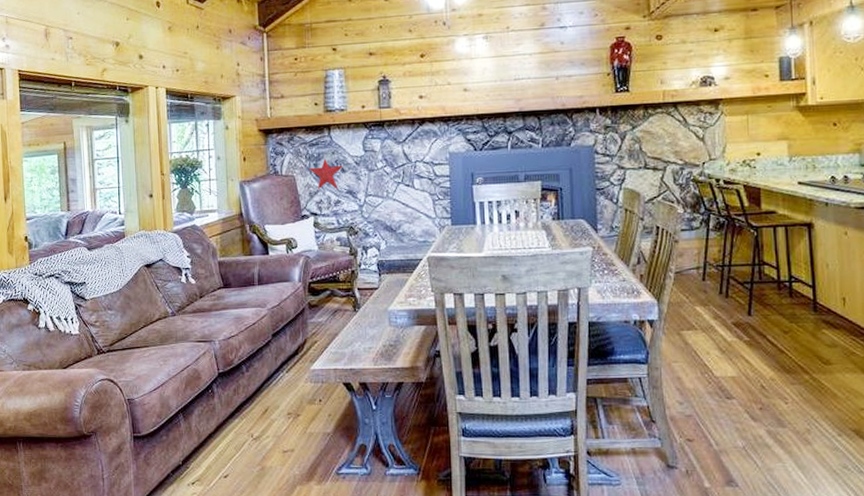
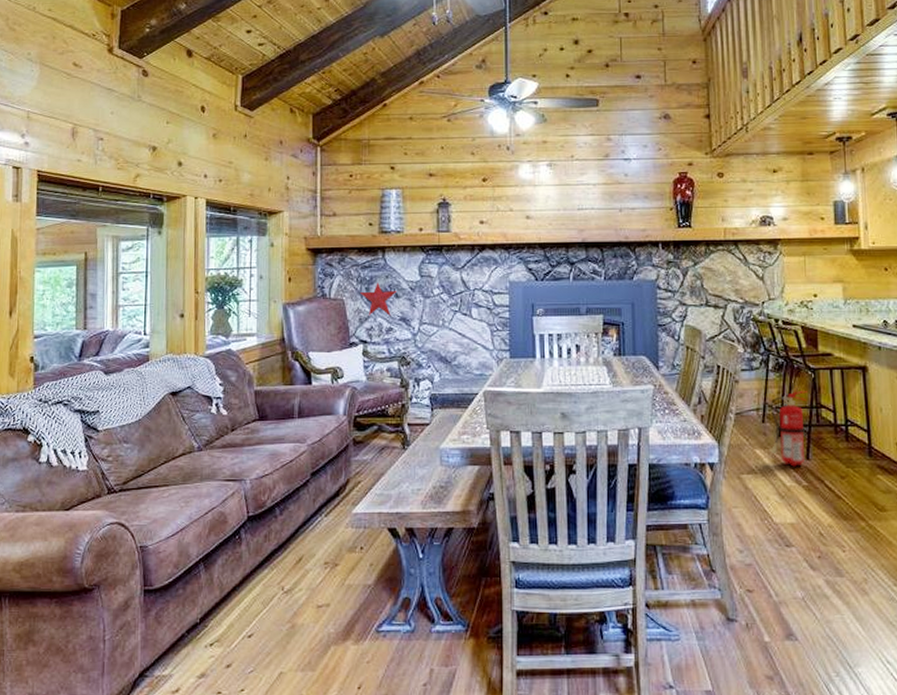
fire extinguisher: none [710,244,750,323] -> present [770,386,807,467]

